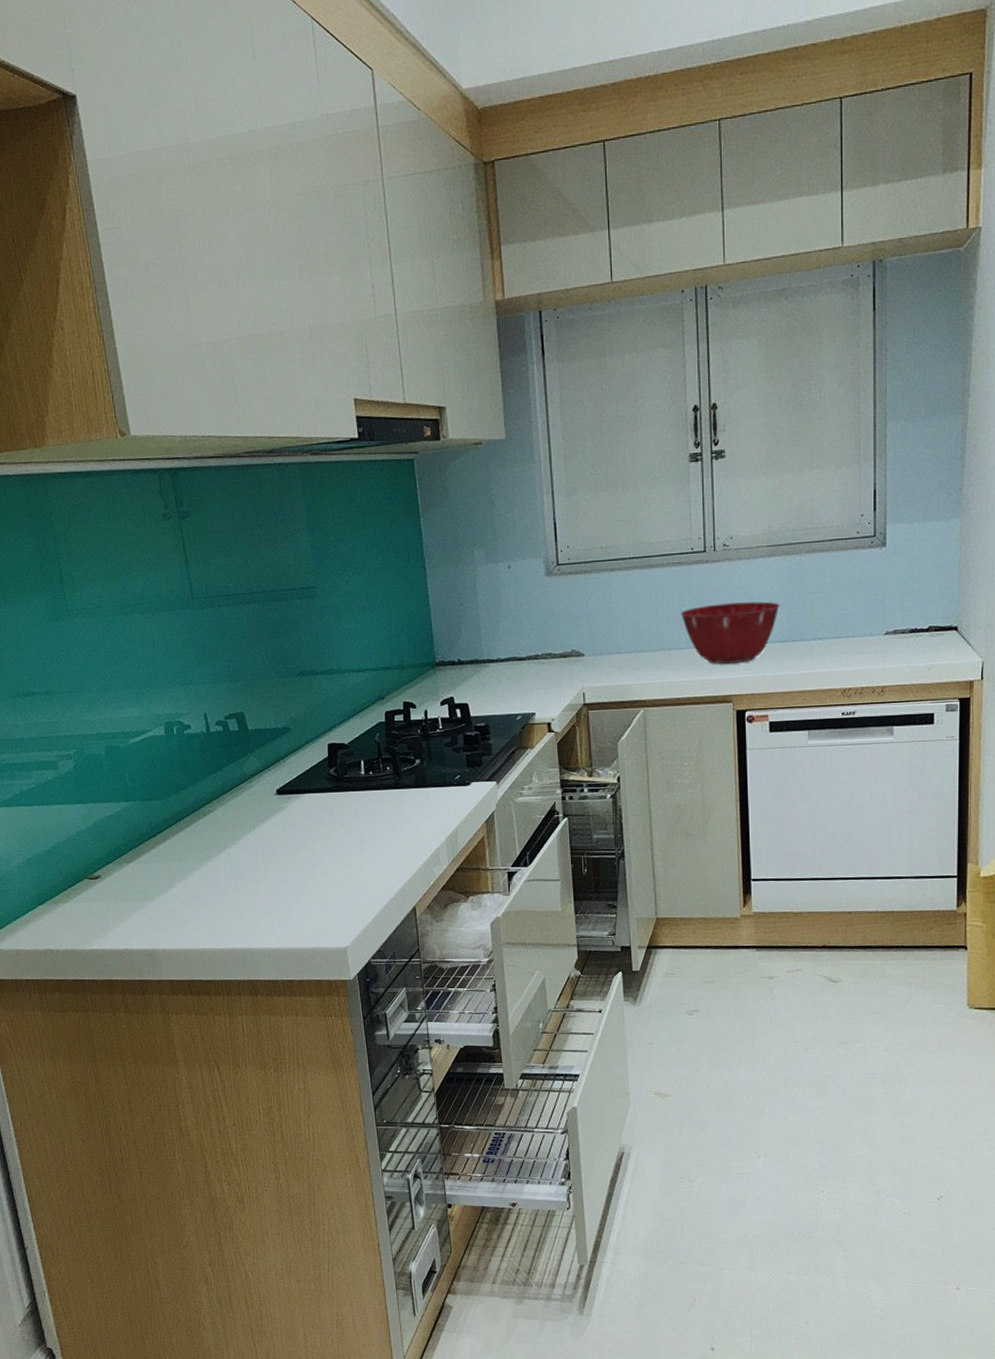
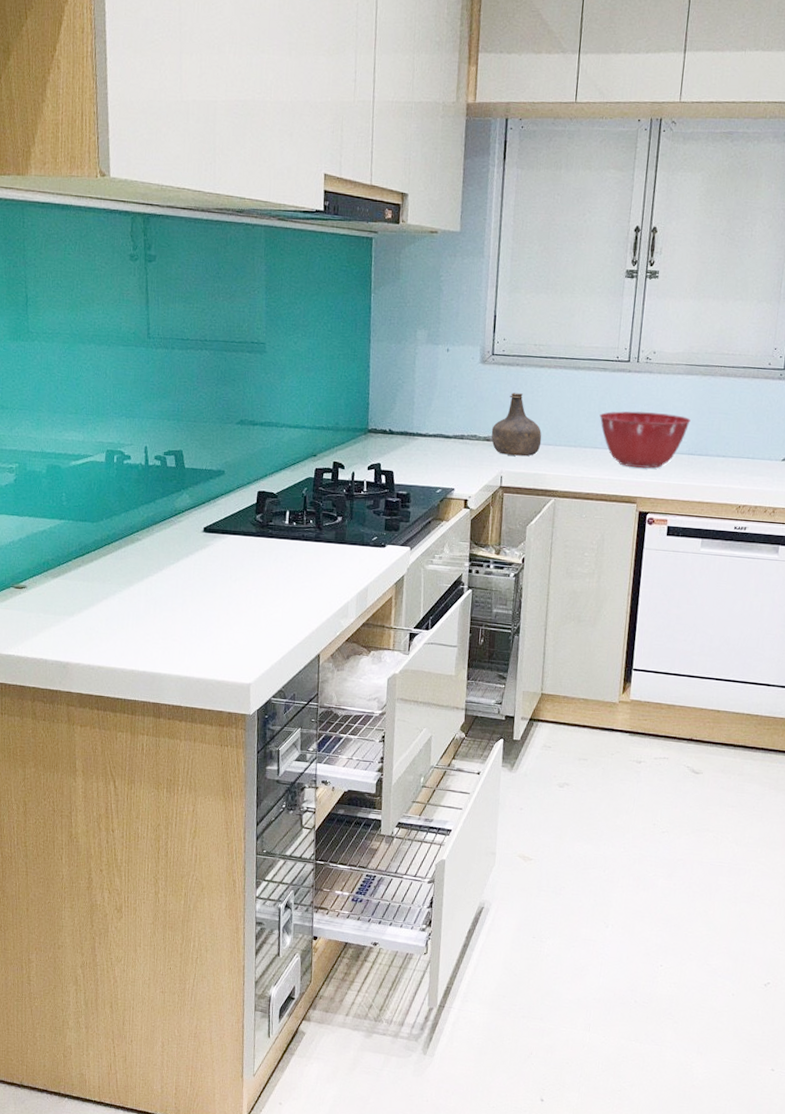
bottle: none [566,602,622,670] -> present [491,393,542,457]

